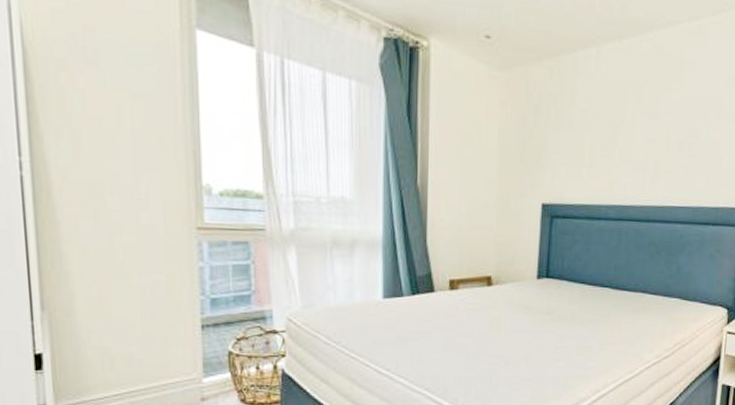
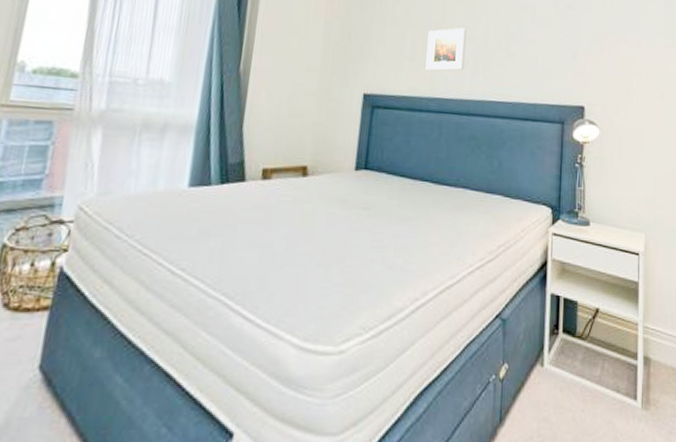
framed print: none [604,129,647,177] -> present [425,27,467,71]

